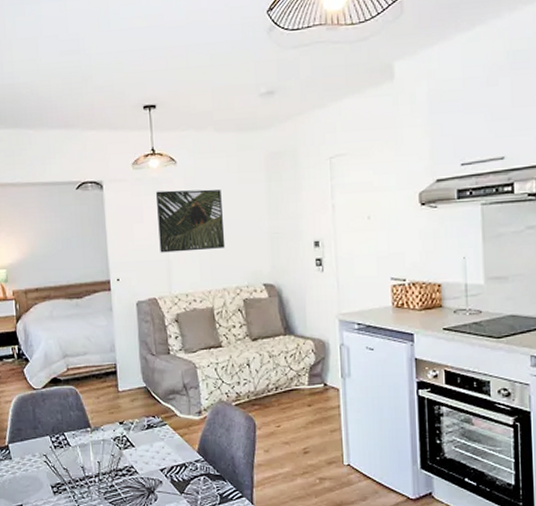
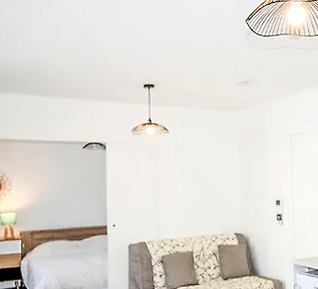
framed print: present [155,189,226,253] -> none [150,154,205,204]

